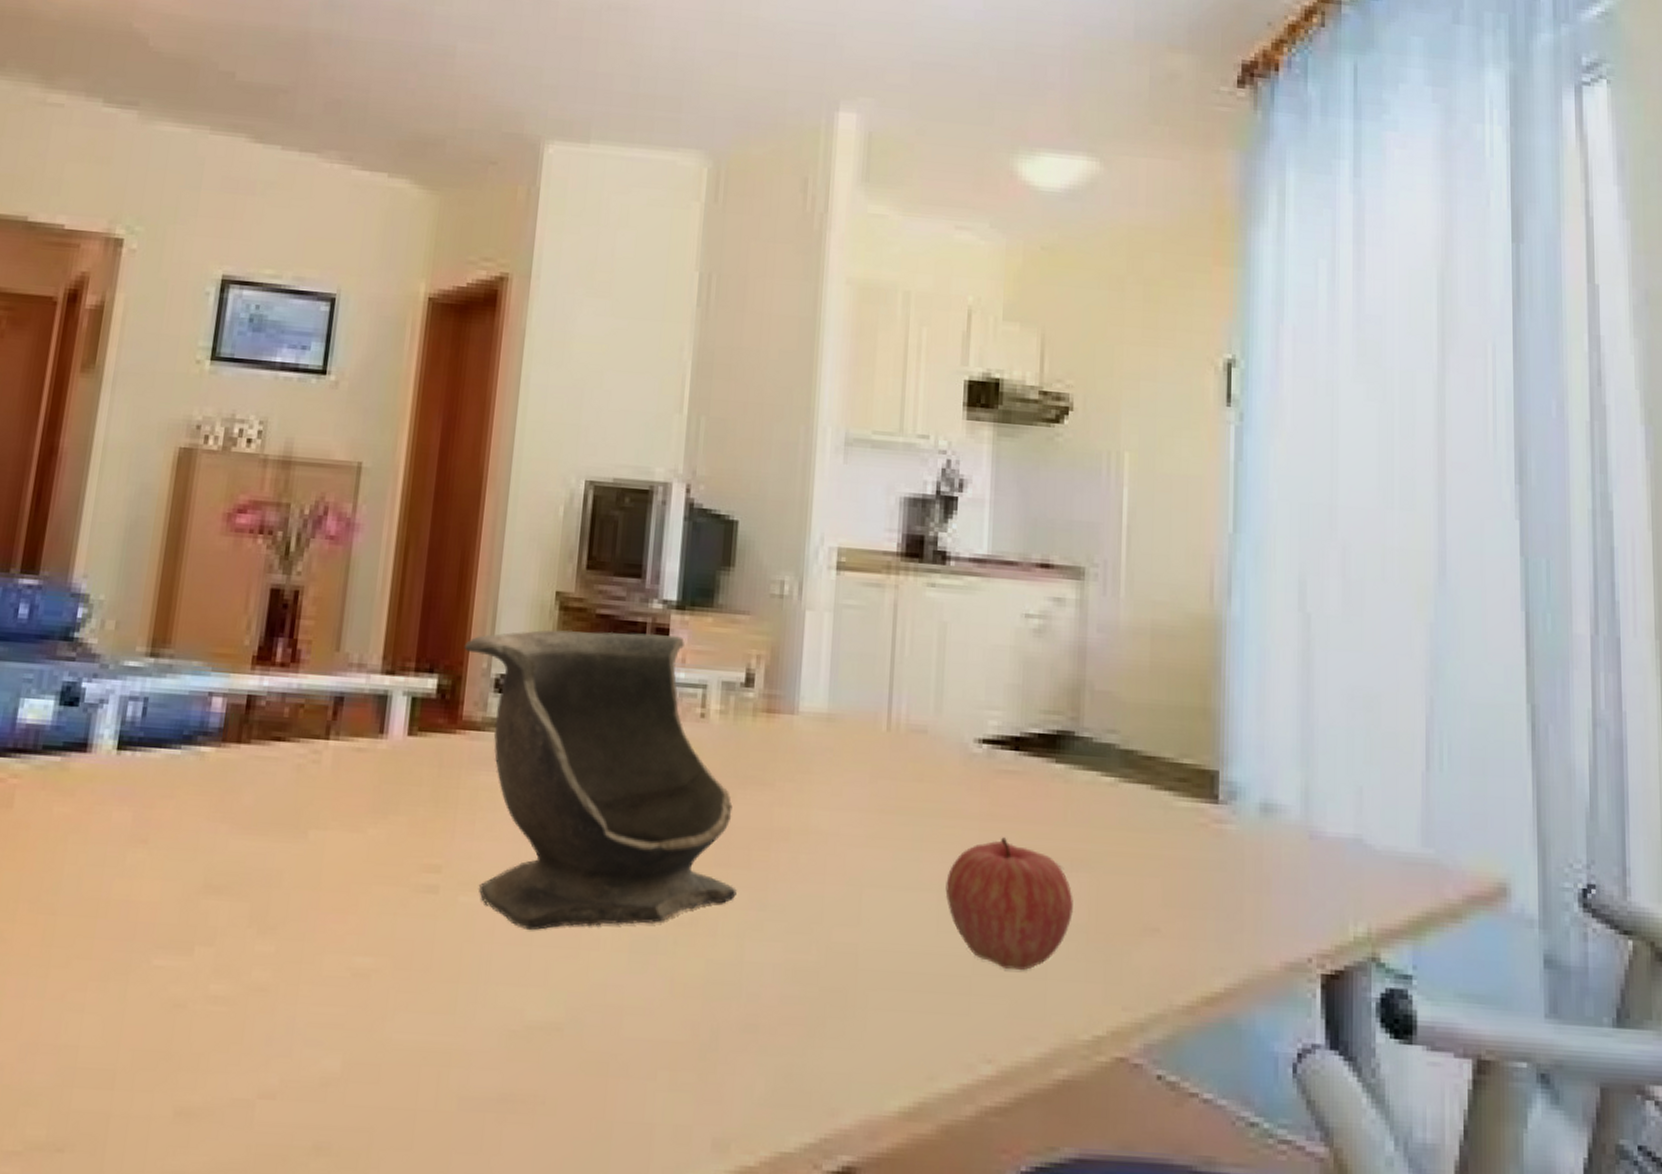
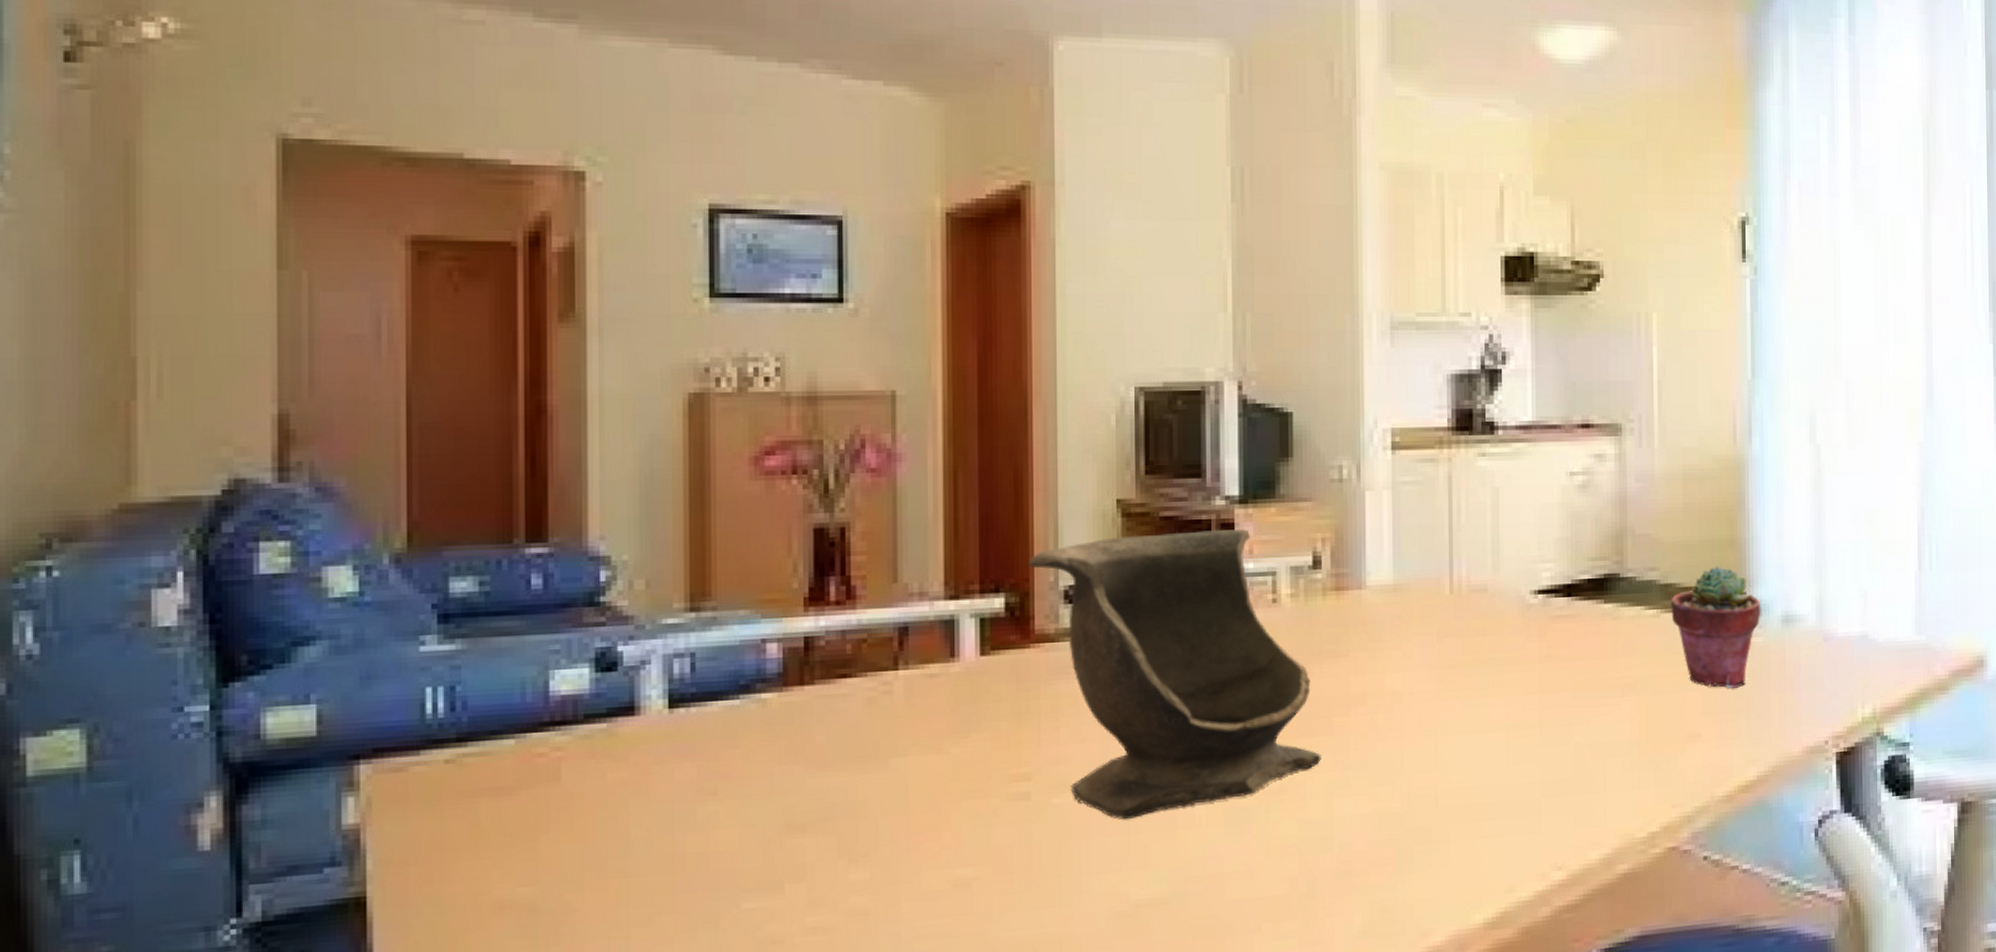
apple: present [945,837,1073,970] -> none [1512,675,1626,788]
potted succulent: none [1131,737,1236,880] -> present [1671,566,1761,688]

